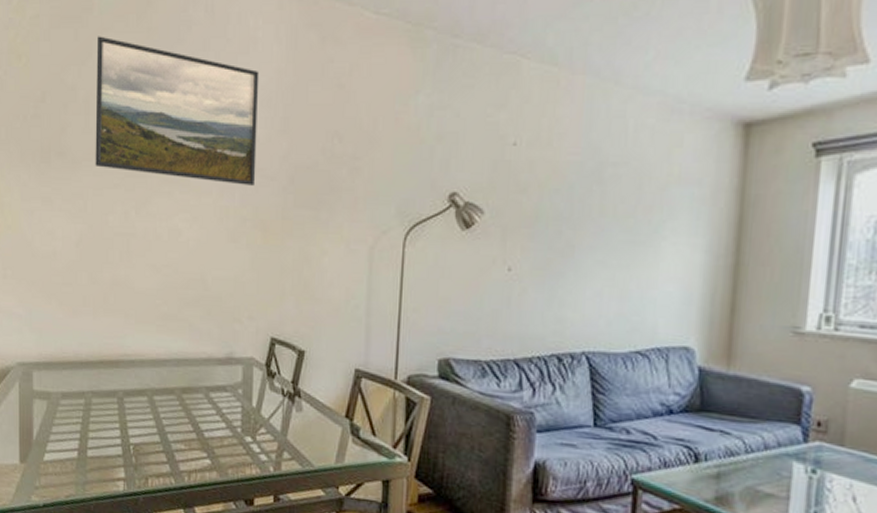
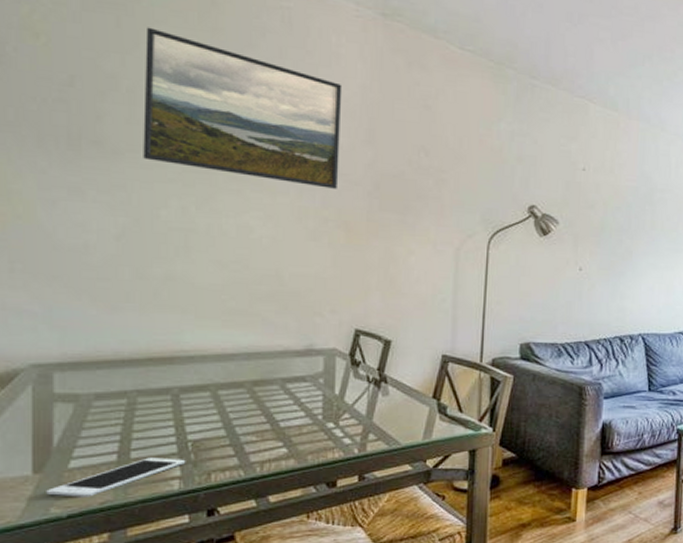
cell phone: none [29,457,129,490] -> present [46,457,186,497]

